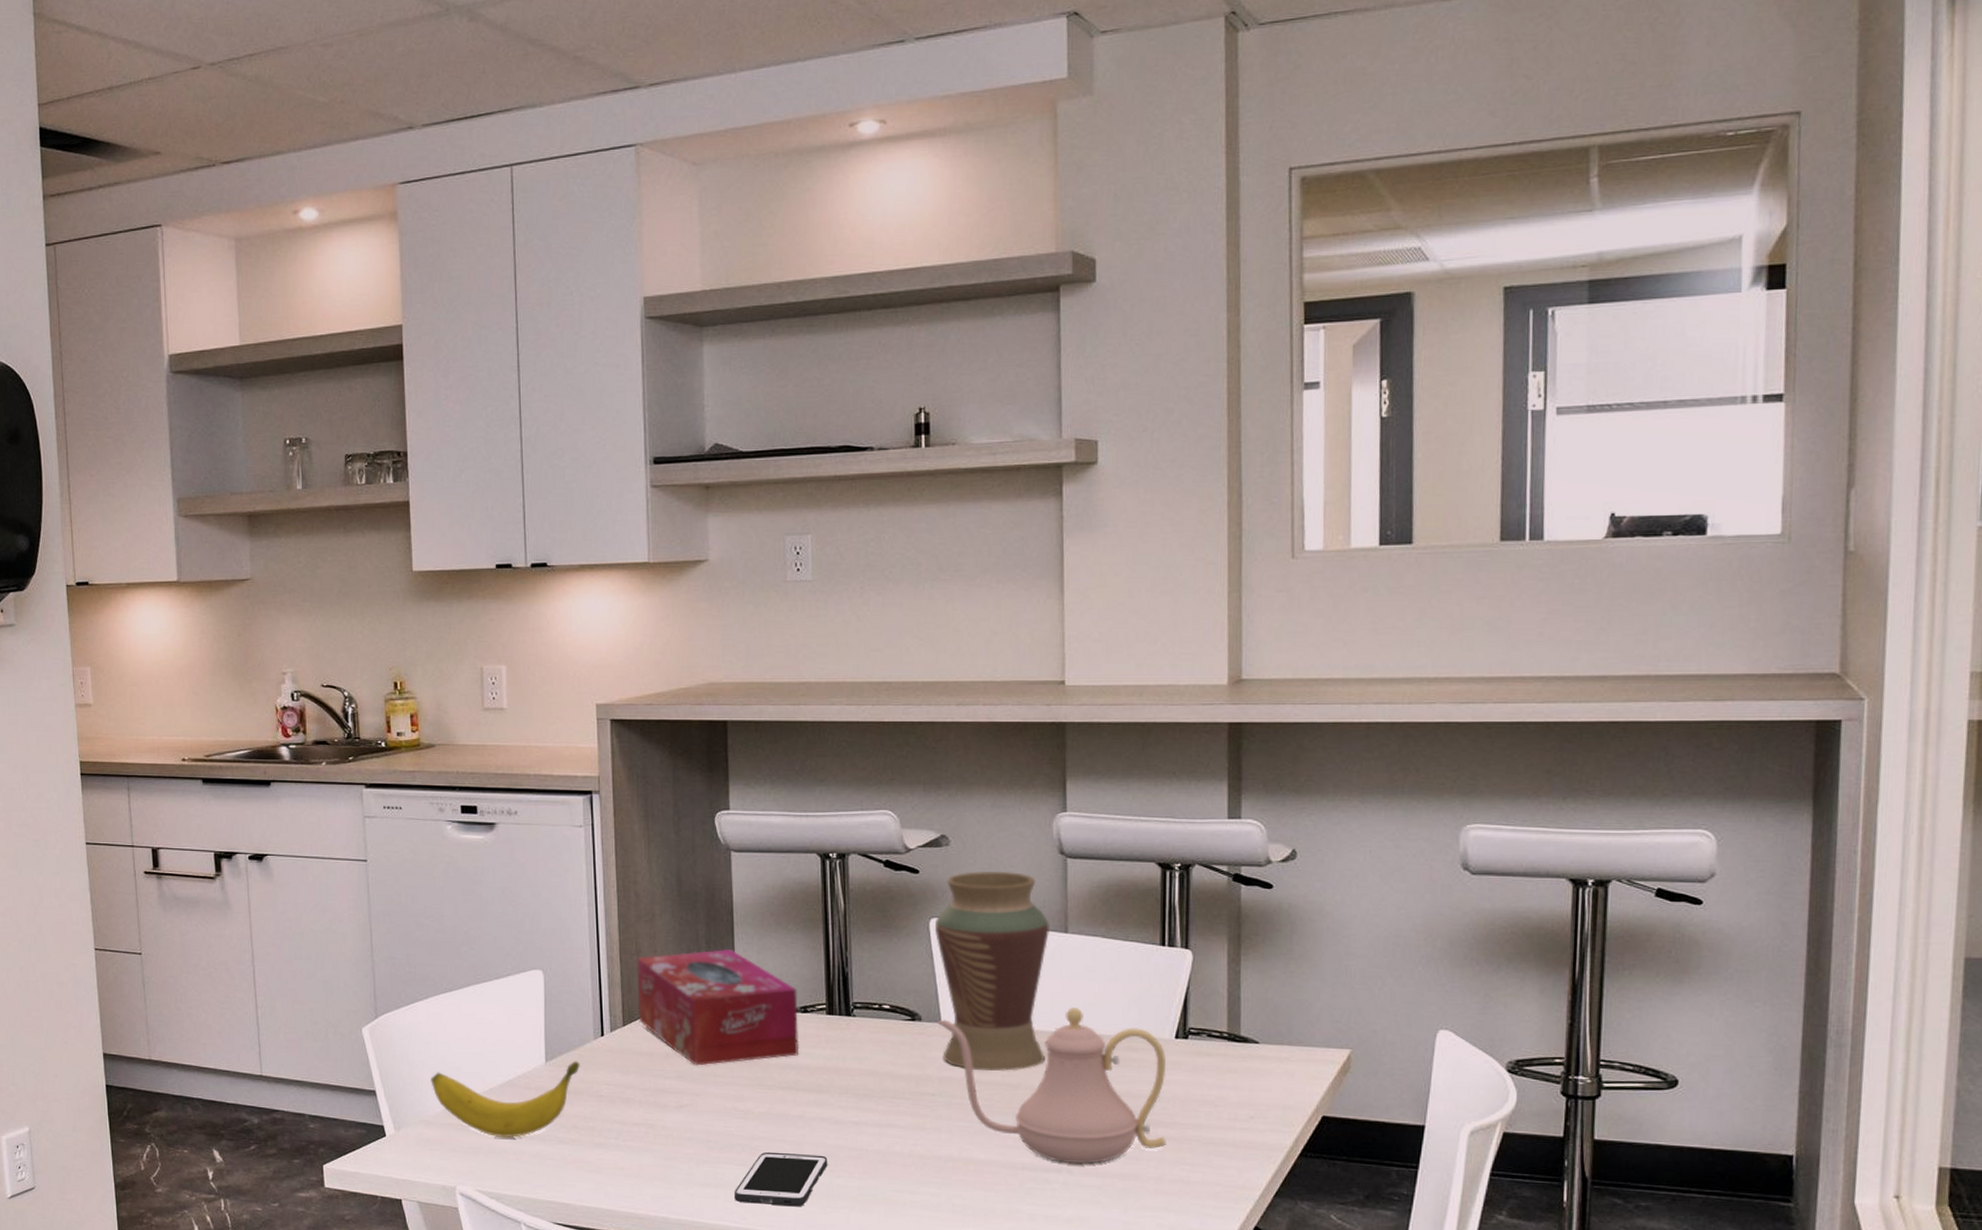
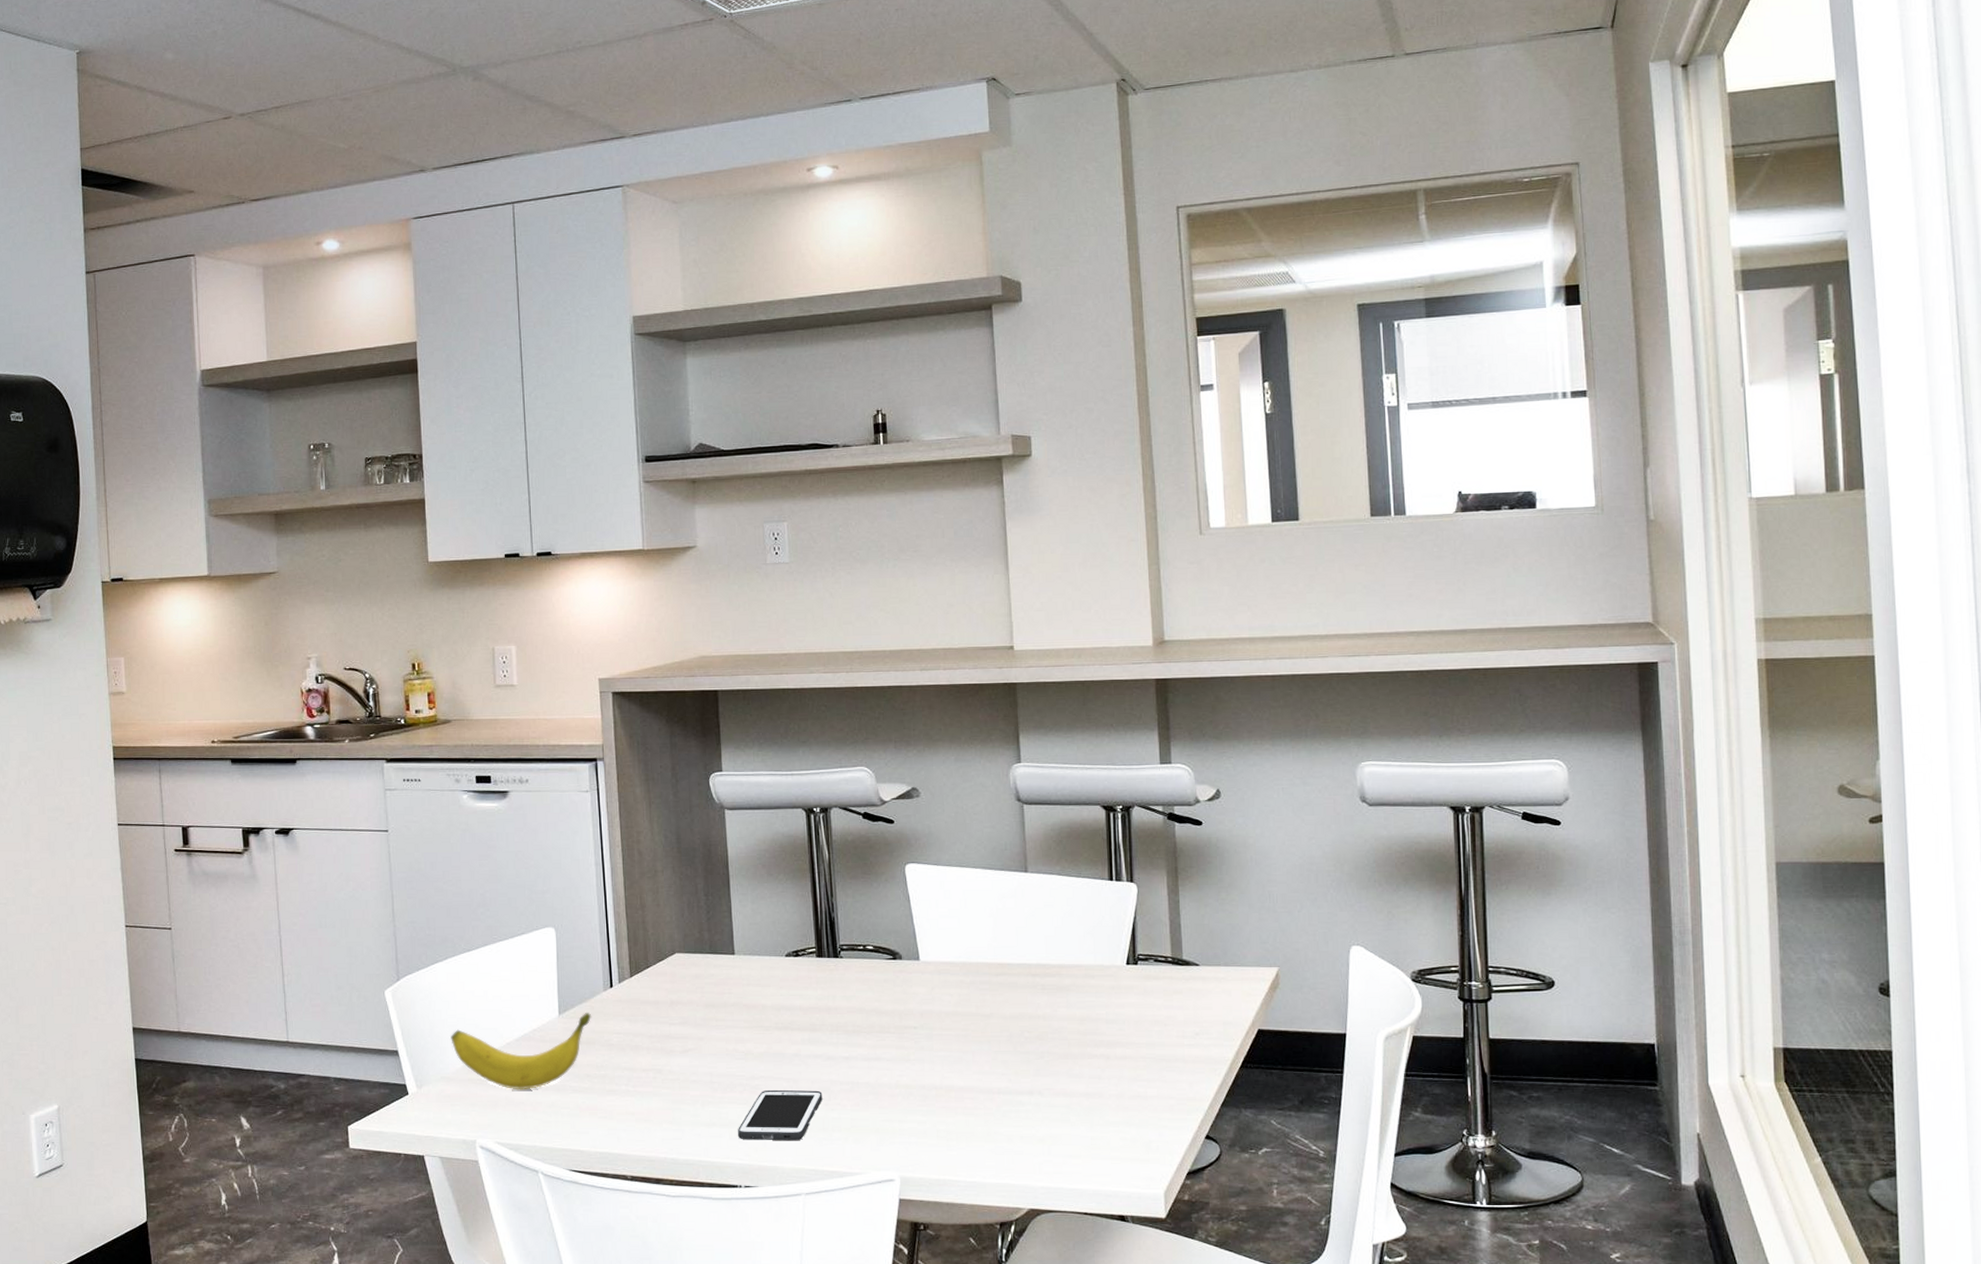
tissue box: present [637,949,799,1066] -> none [642,901,793,1011]
vase: present [934,870,1051,1072] -> none [910,818,1014,1003]
teapot: present [936,1006,1166,1164] -> none [915,939,1124,1086]

